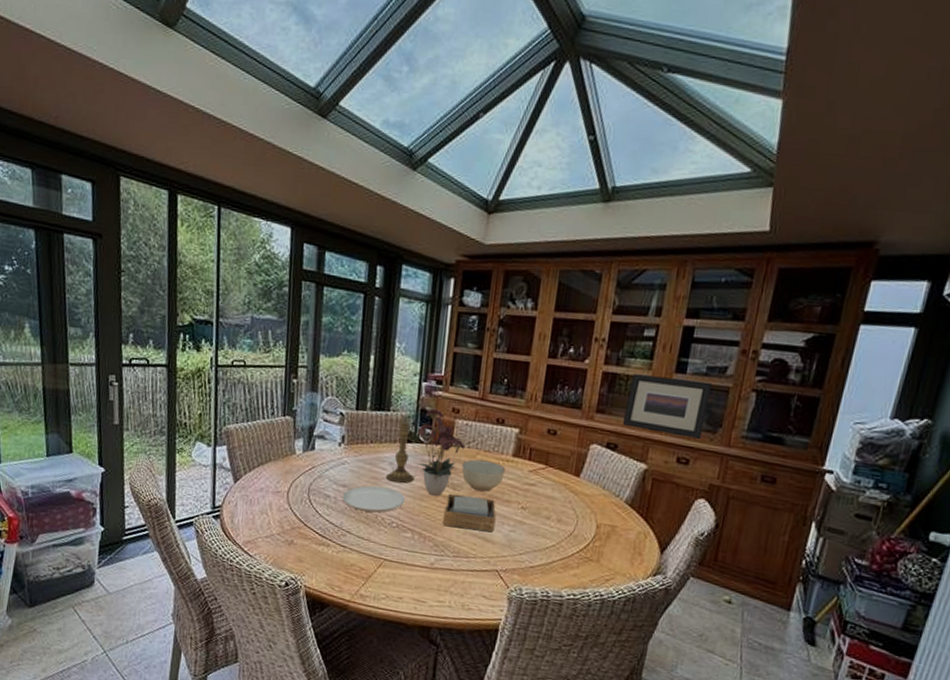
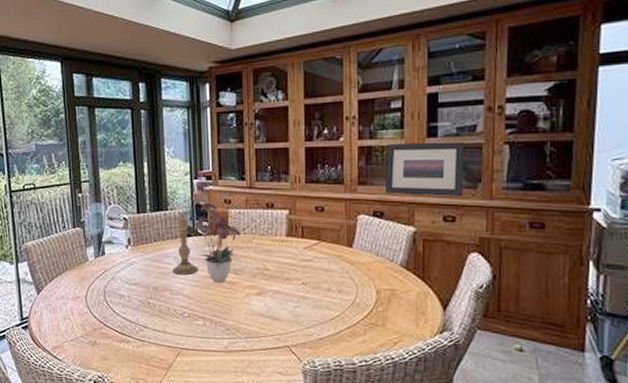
plate: present [342,485,405,513] -> none [135,281,193,306]
napkin holder: present [442,493,496,533] -> none [230,278,280,311]
bowl: present [461,459,505,492] -> none [240,244,281,273]

